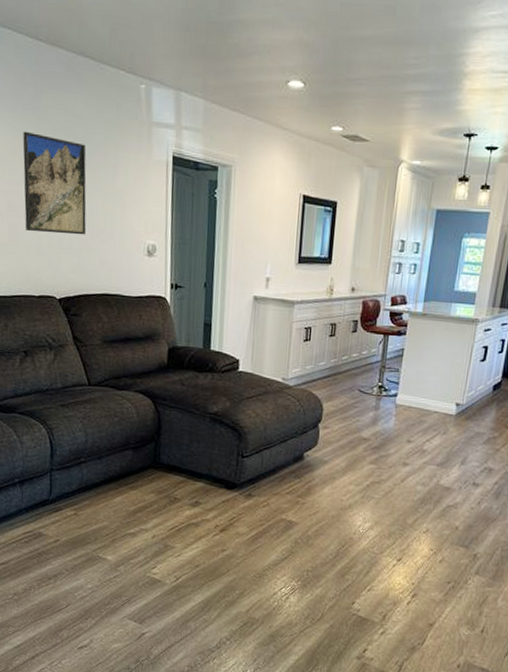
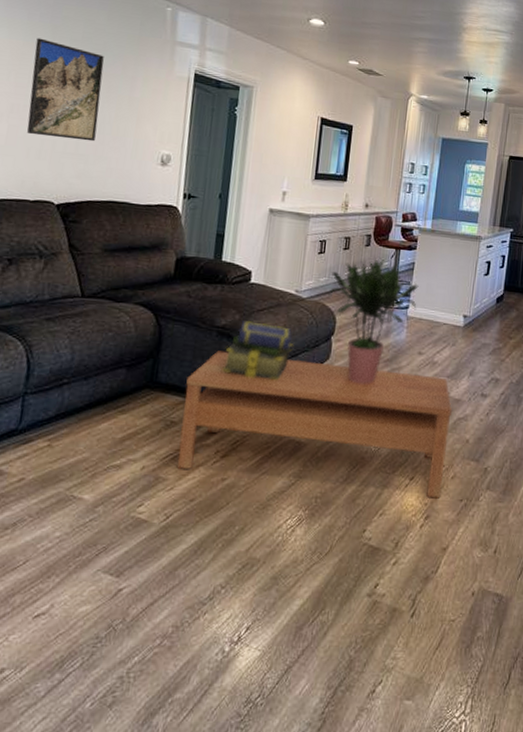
coffee table: none [182,435,442,580] -> present [177,351,453,499]
stack of books: none [217,408,282,465] -> present [222,321,293,381]
potted plant: none [315,345,408,470] -> present [328,259,419,384]

